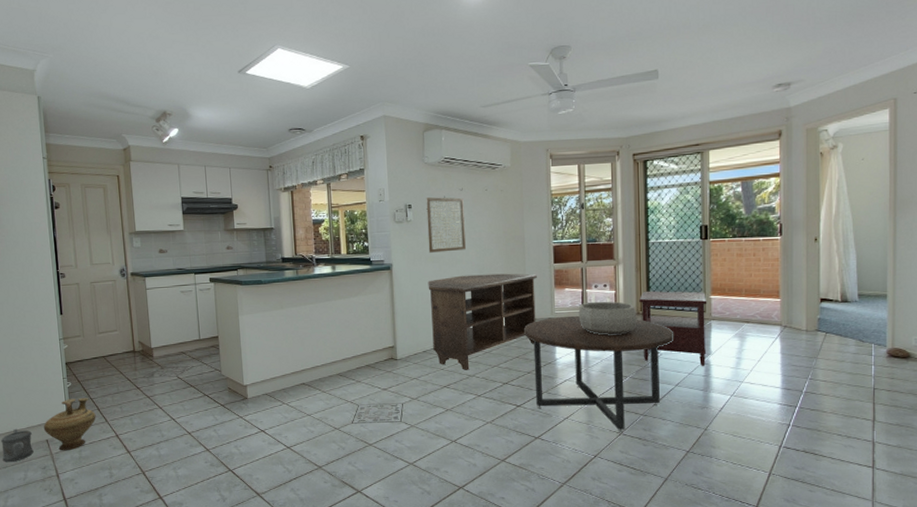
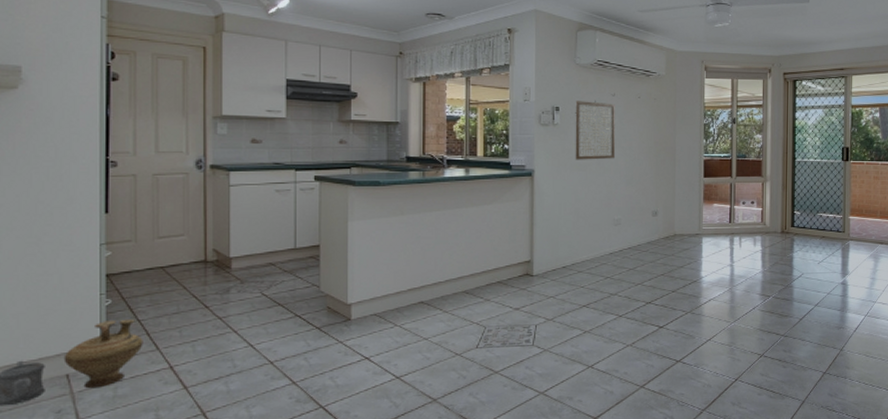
tv stand: present [428,273,537,370] -> none [572,185,686,288]
coffee table: present [524,316,674,433] -> none [671,233,816,355]
decorative bowl: present [578,301,637,336] -> none [725,218,782,254]
side table: present [639,291,707,366] -> none [784,209,846,286]

